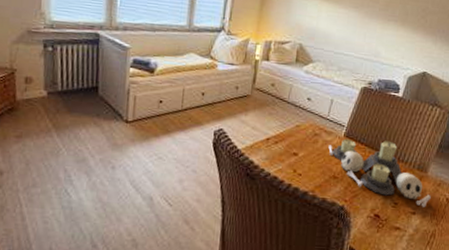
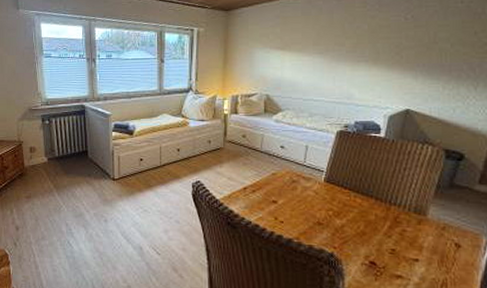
candle holder: present [328,138,431,207] -> none [309,183,435,253]

